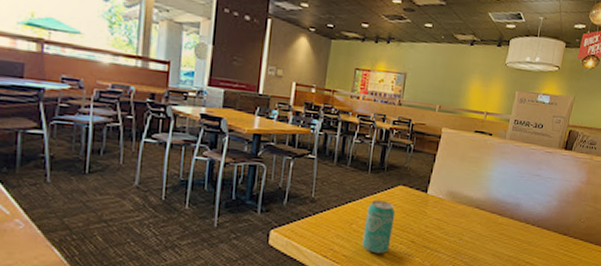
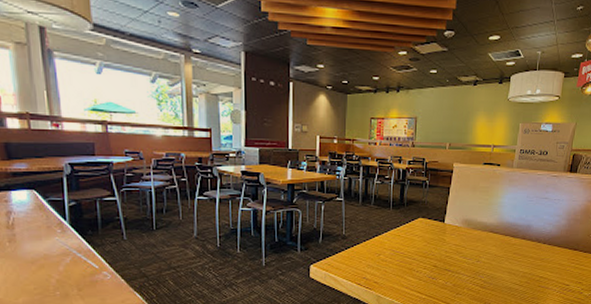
beverage can: present [362,200,396,254] -> none [390,232,418,279]

